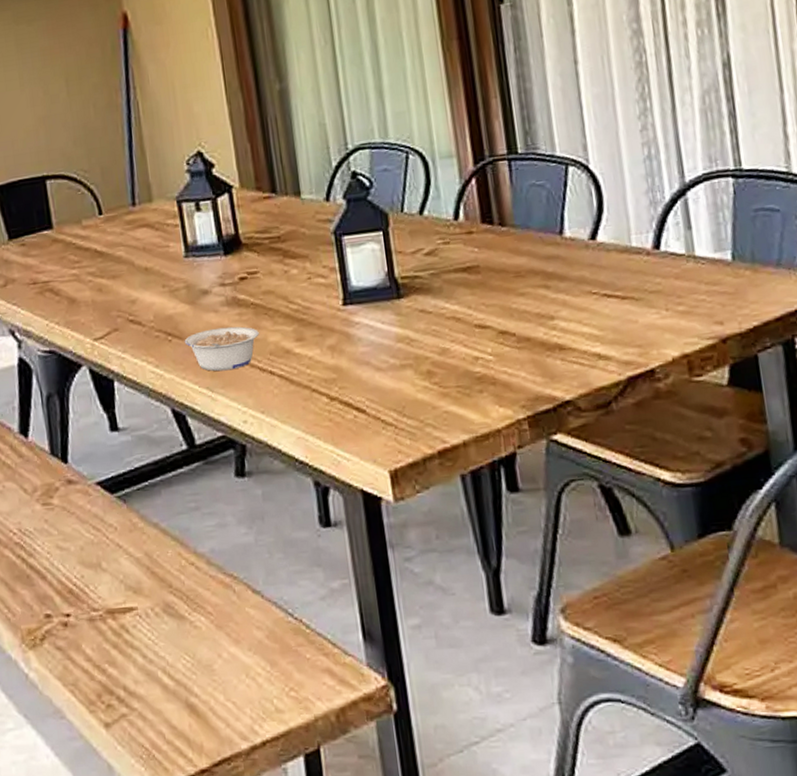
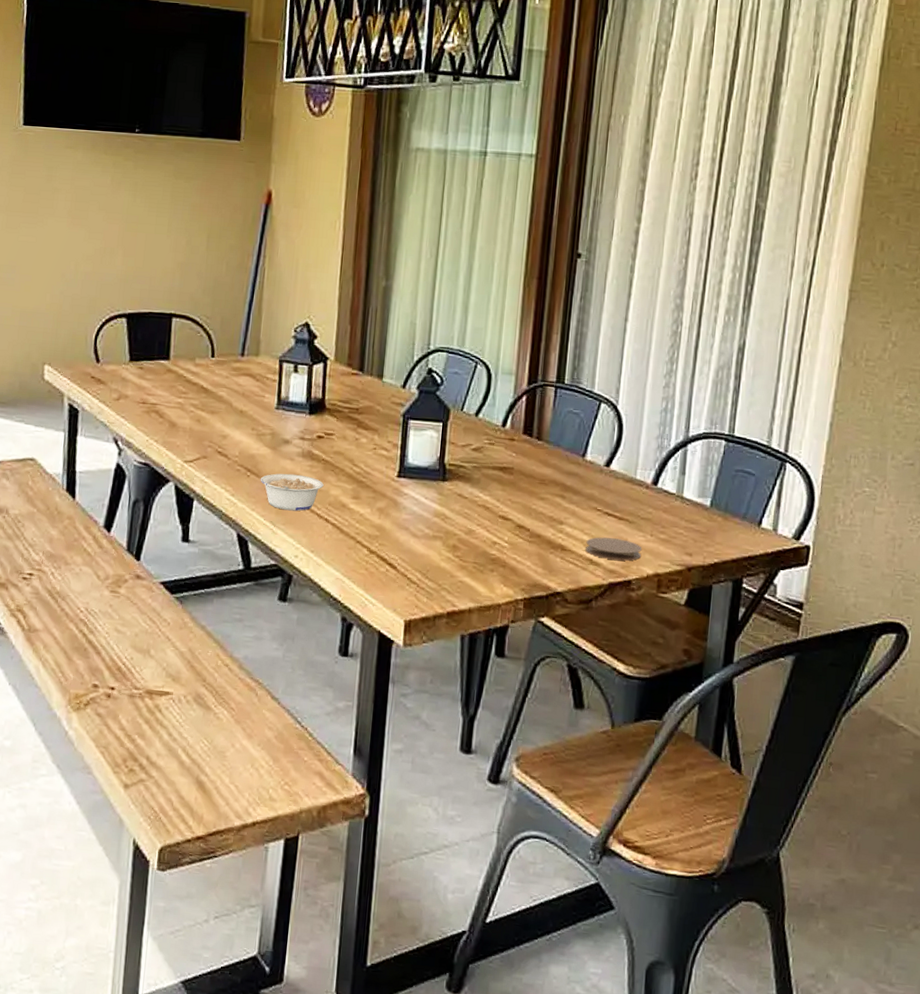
coaster: none [588,321,661,350] -> present [585,537,642,561]

